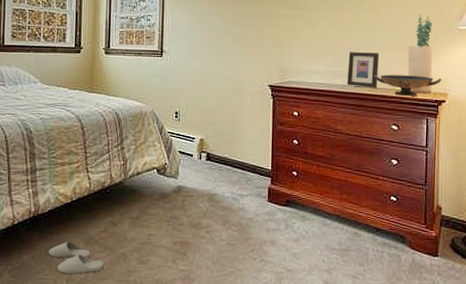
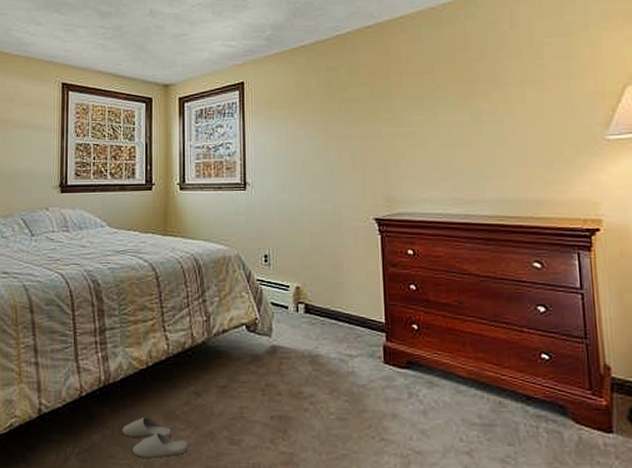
picture frame: present [347,52,379,88] -> none [470,173,511,217]
decorative bowl: present [374,74,441,97] -> none [504,199,592,226]
vase: present [407,15,433,94] -> none [543,124,581,222]

